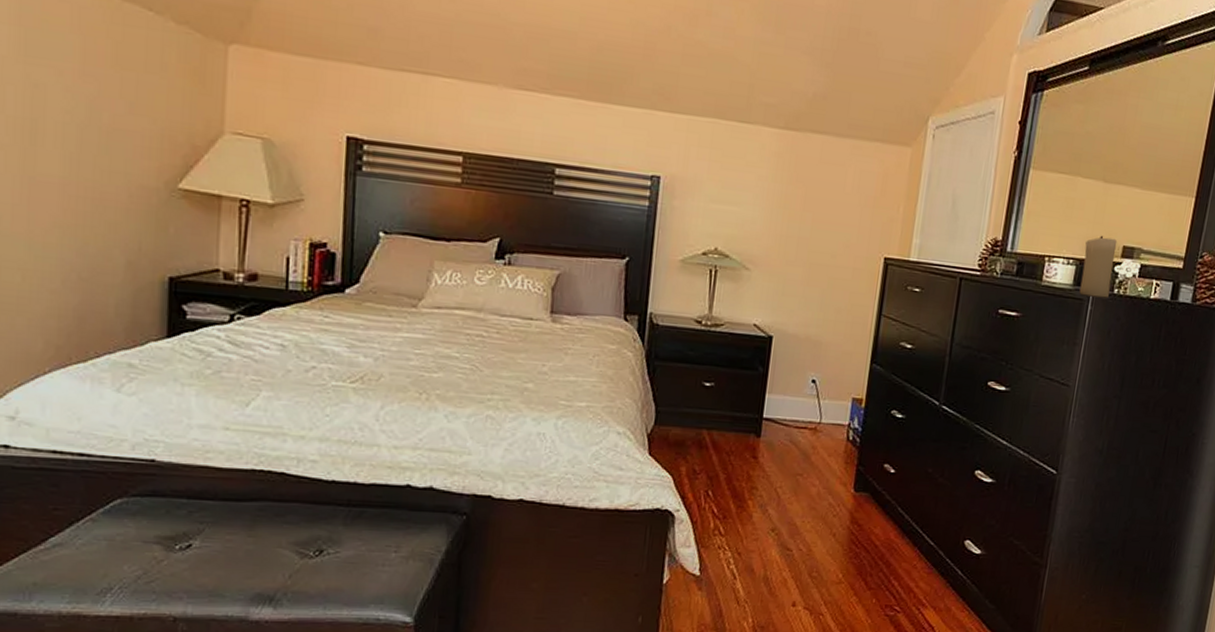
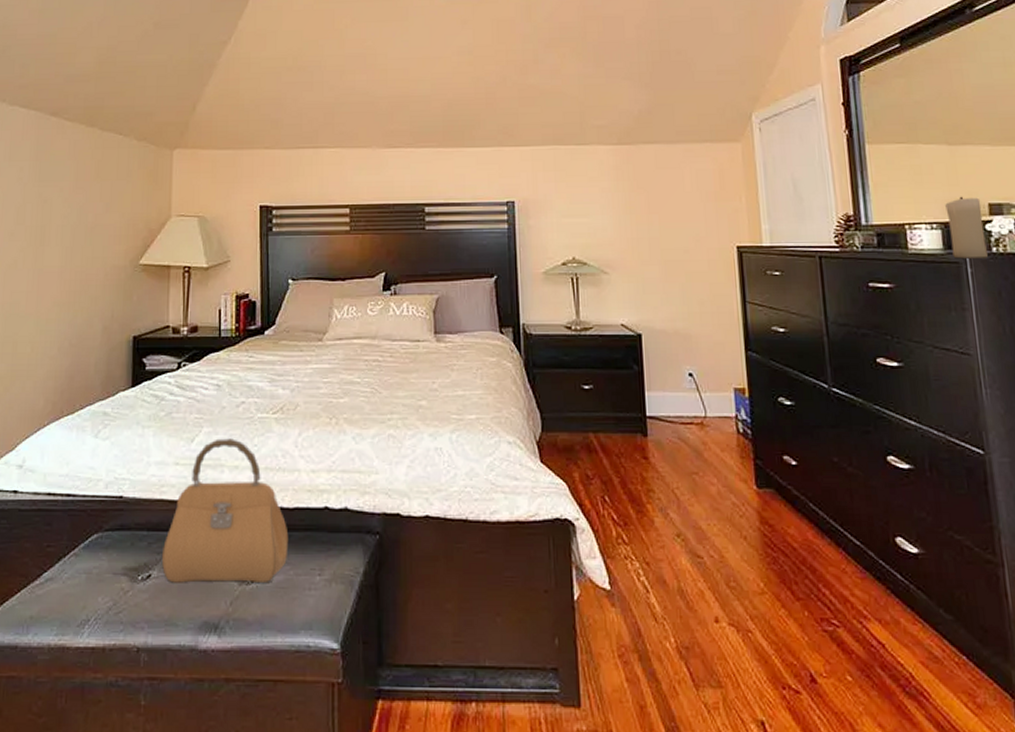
handbag: none [205,405,362,557] -> present [161,438,289,583]

